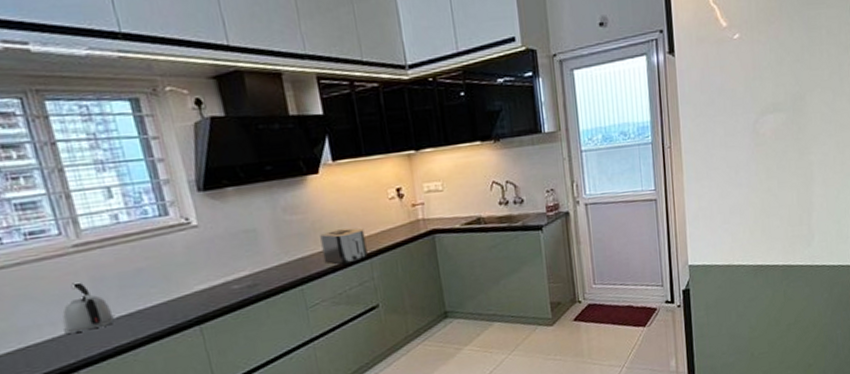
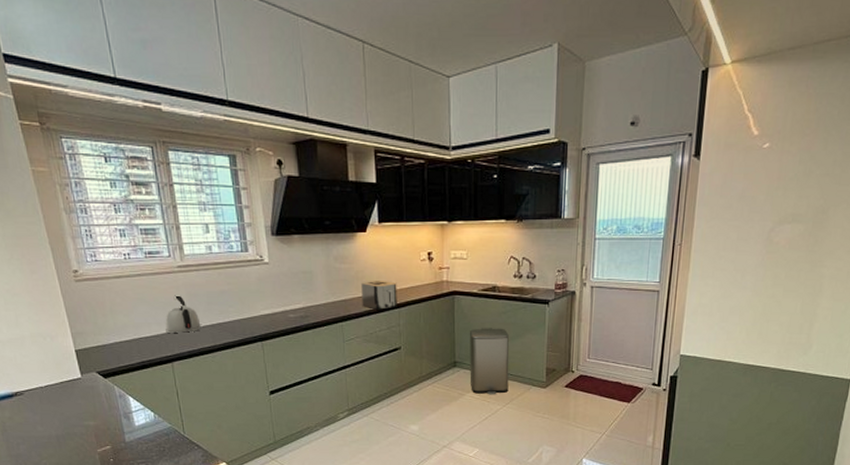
pedal bin: none [457,264,512,346] -> present [469,328,510,395]

